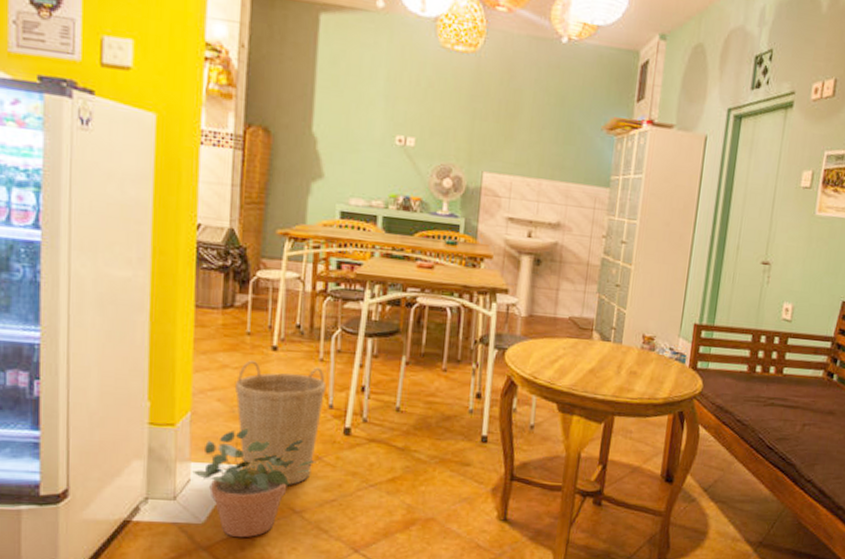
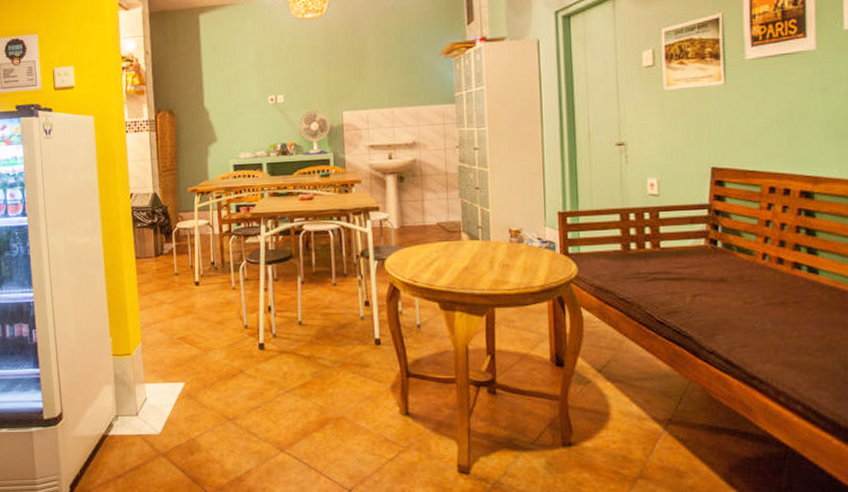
potted plant: present [192,427,317,538] -> none [147,351,241,445]
basket: present [234,360,327,485] -> none [170,295,241,396]

